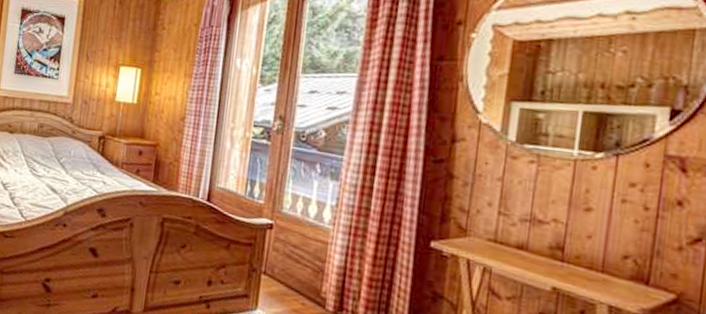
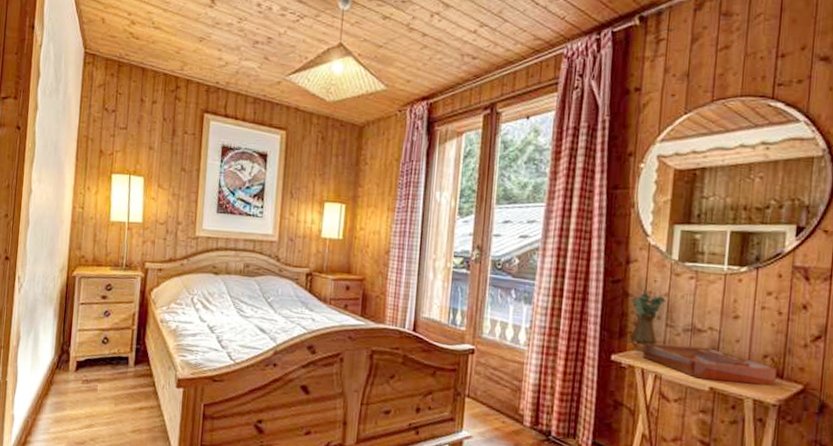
vase: none [454,173,499,241] -> present [630,291,665,352]
decorative tray: none [469,230,642,293] -> present [643,342,778,386]

